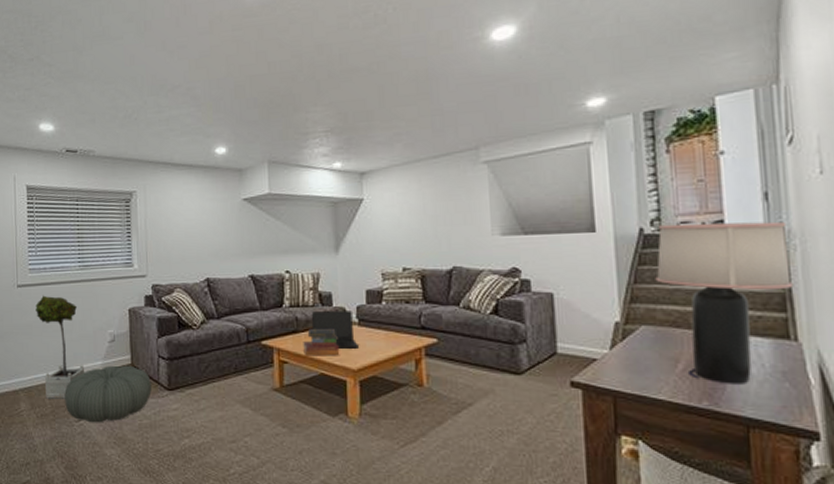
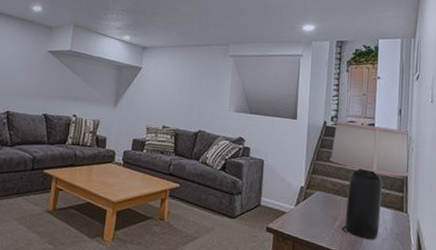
books: present [303,328,340,356] -> none [77,164,106,189]
laptop: present [312,311,359,349] -> none [87,151,121,185]

